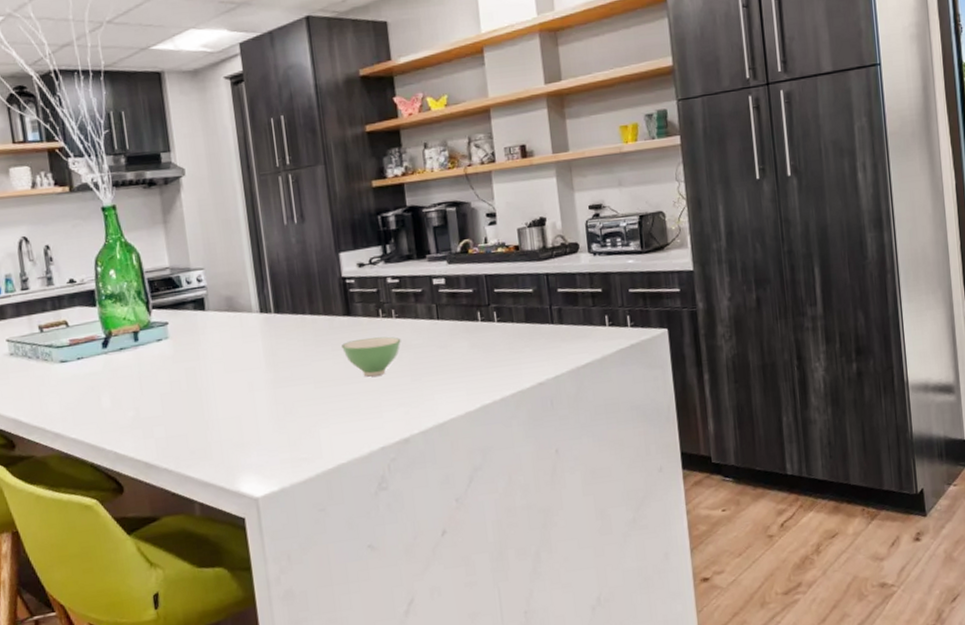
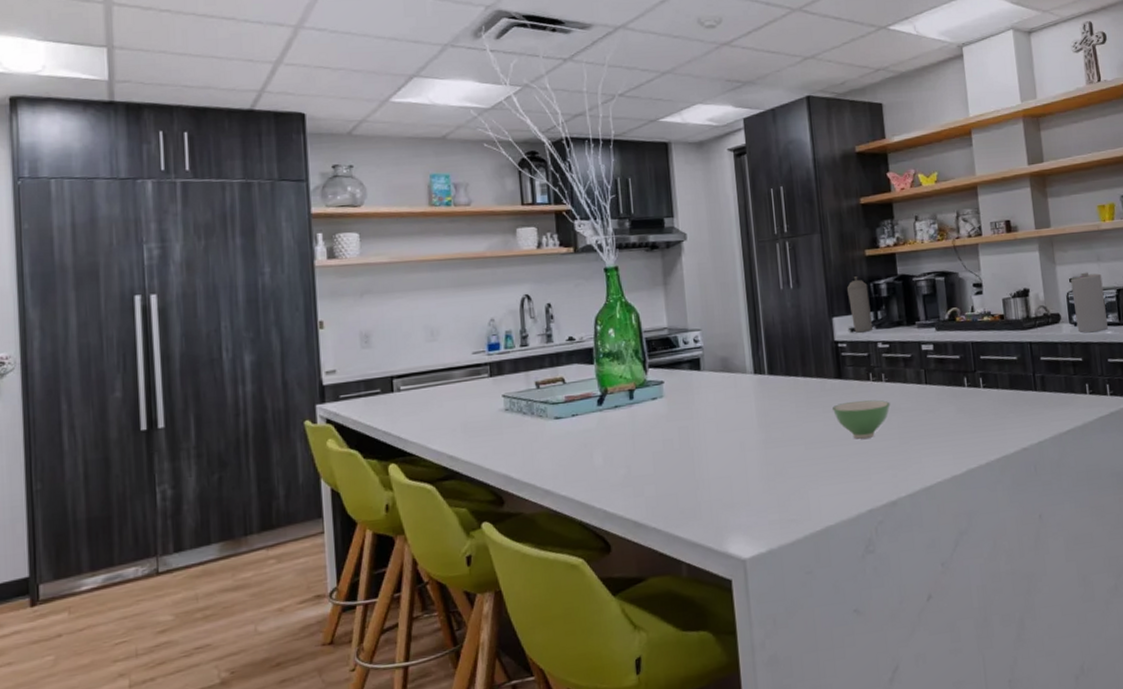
canister: none [354,209,381,269] -> present [847,276,872,334]
paper towel holder: none [590,198,629,263] -> present [1070,272,1108,333]

